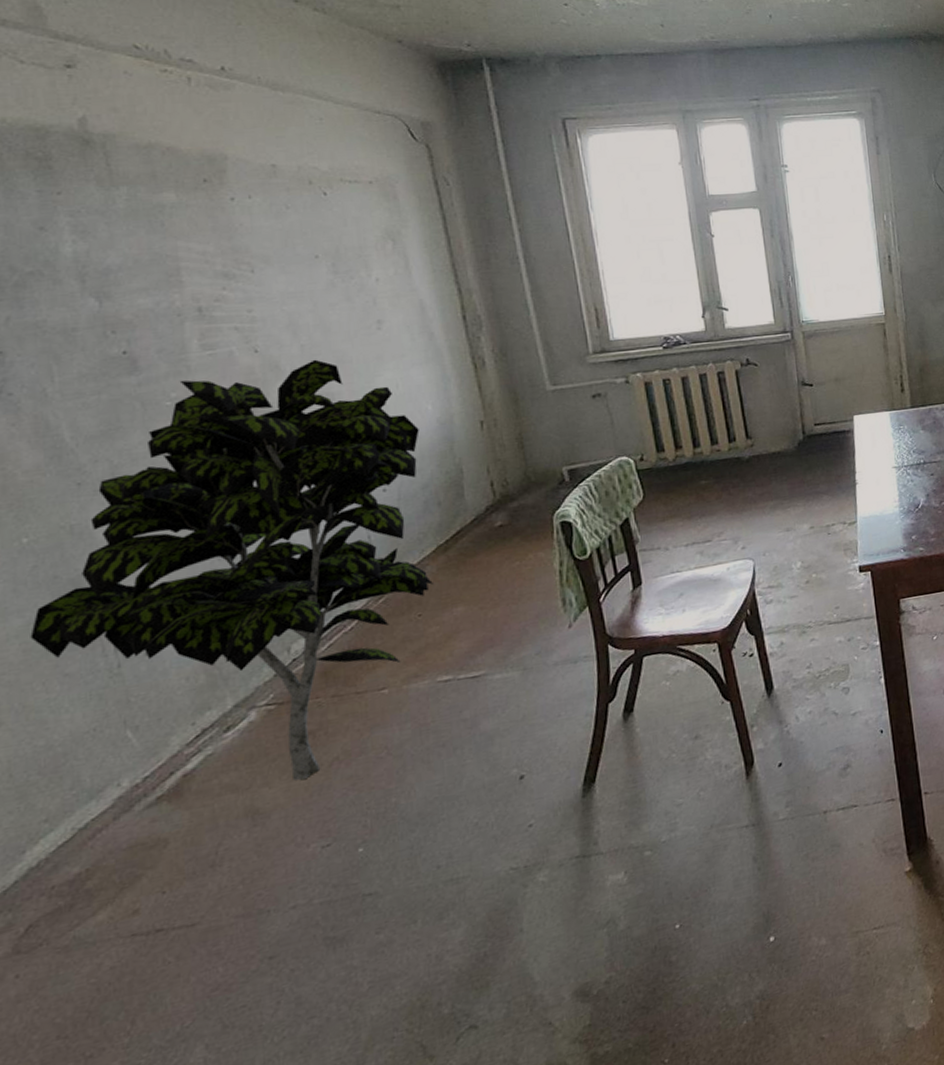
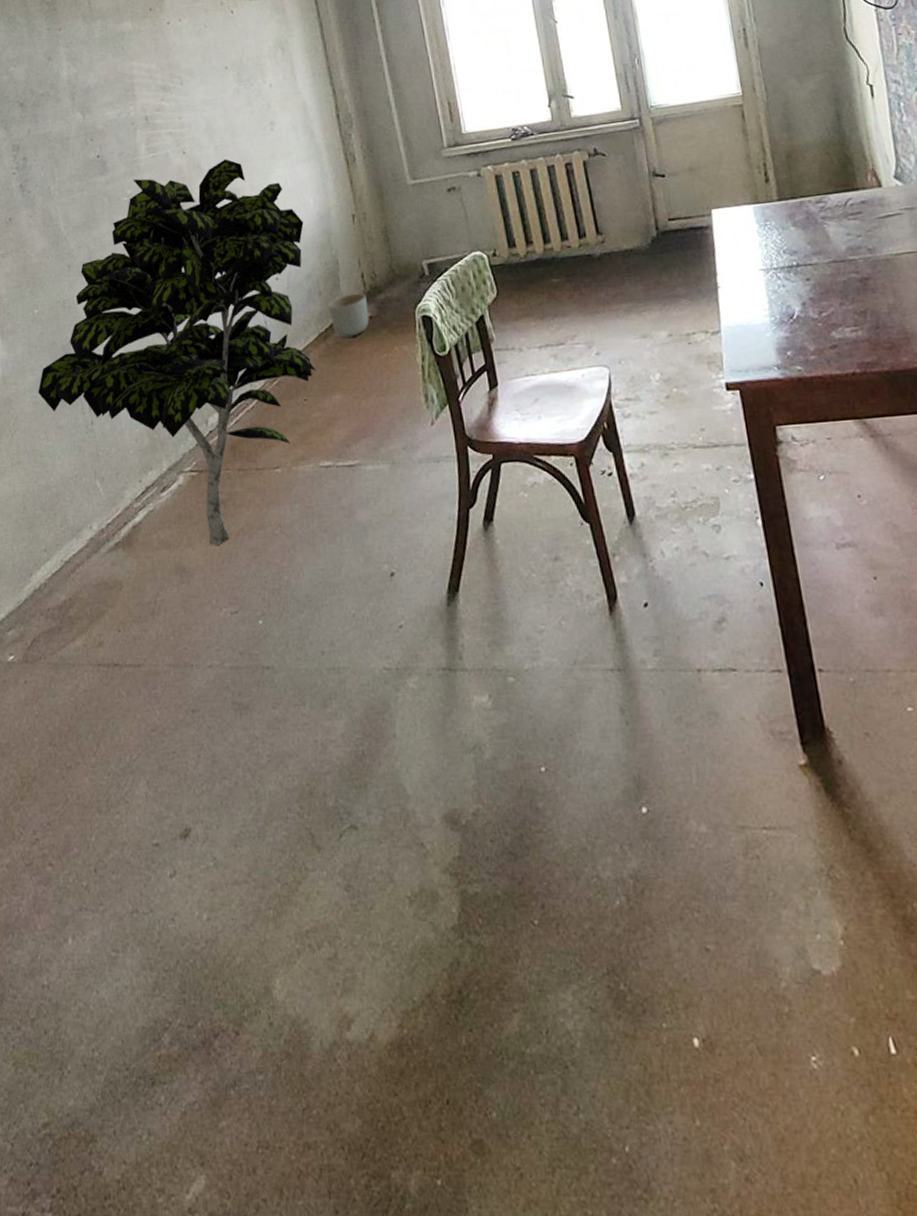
planter: none [449,501,500,548] -> present [328,292,370,338]

